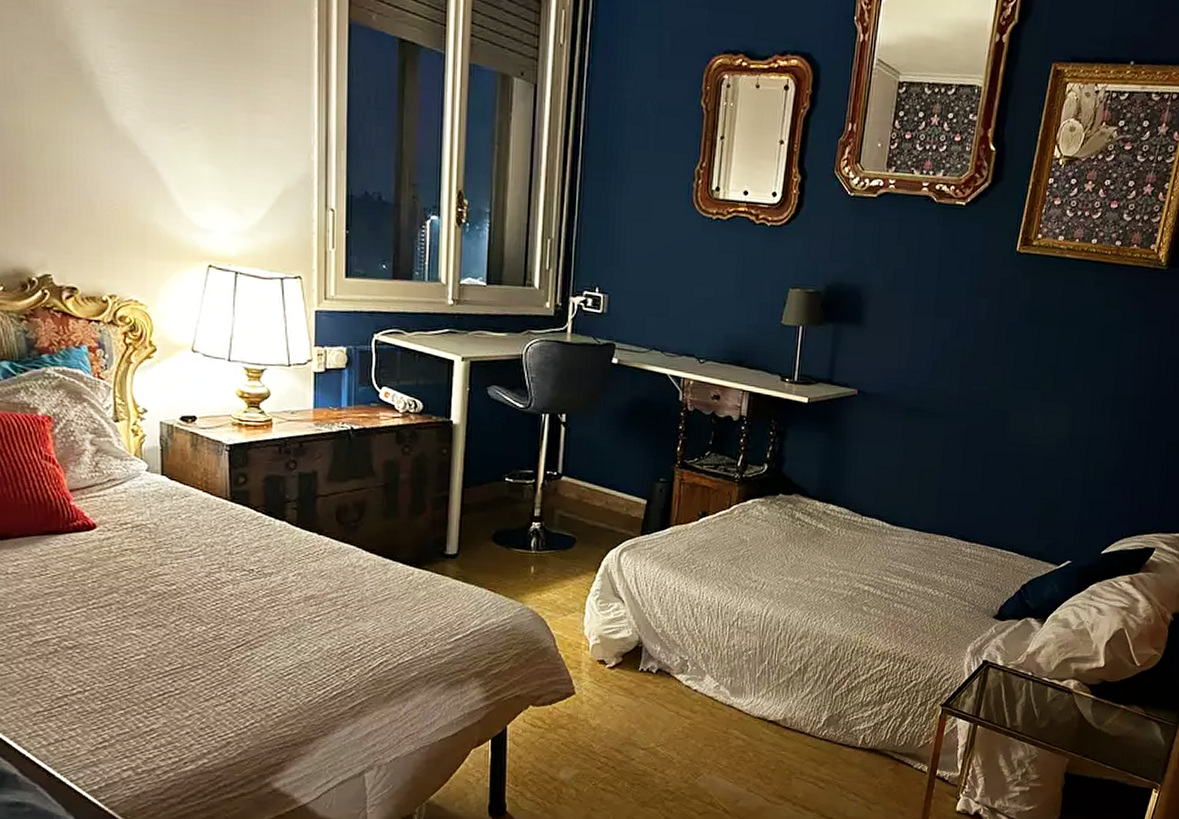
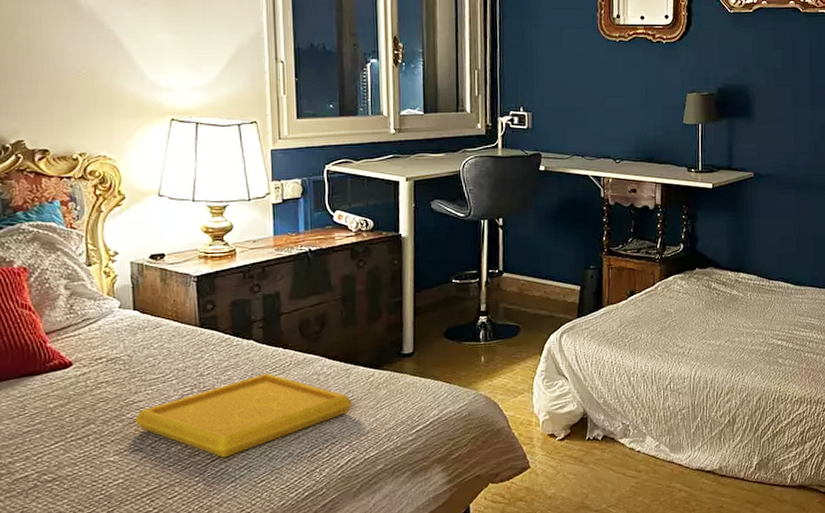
serving tray: none [160,558,388,645] -> present [135,373,352,458]

